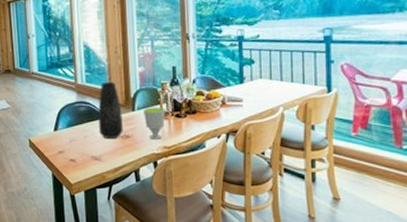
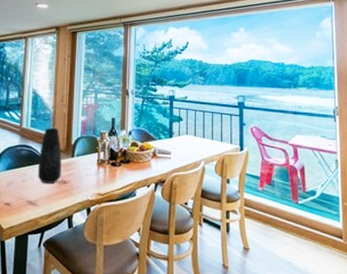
cup: present [143,107,166,140] -> none [82,155,102,187]

